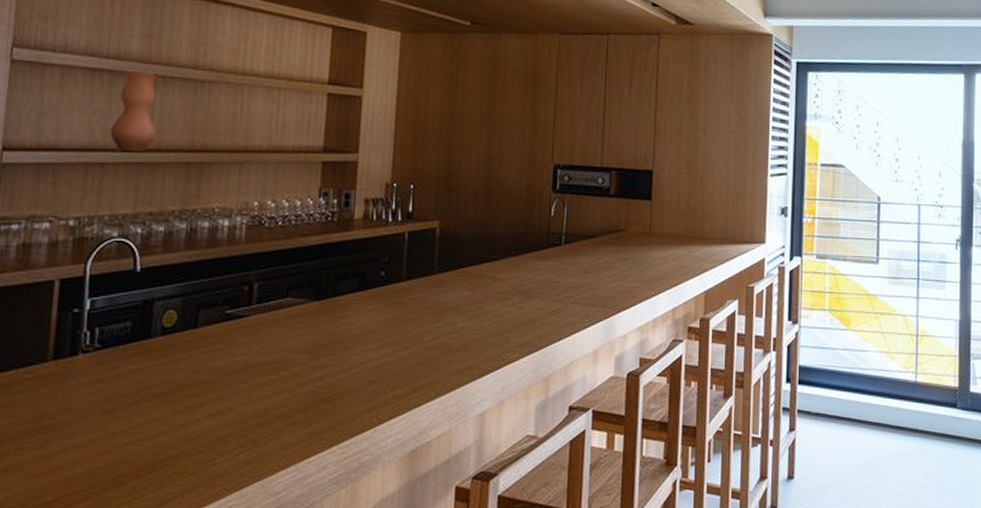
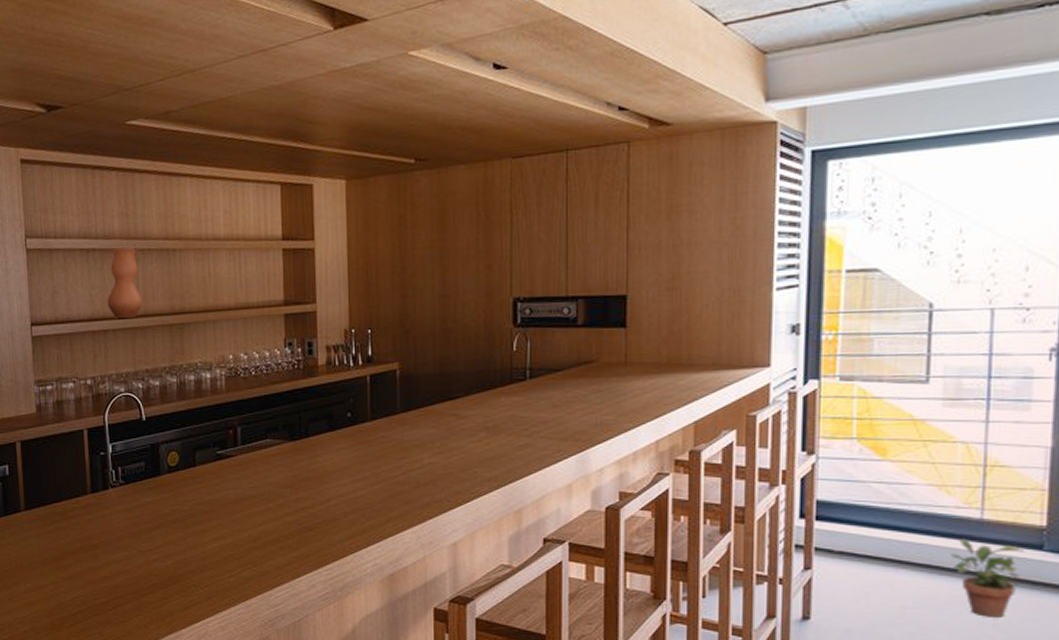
potted plant: none [896,398,945,469] -> present [951,538,1025,617]

